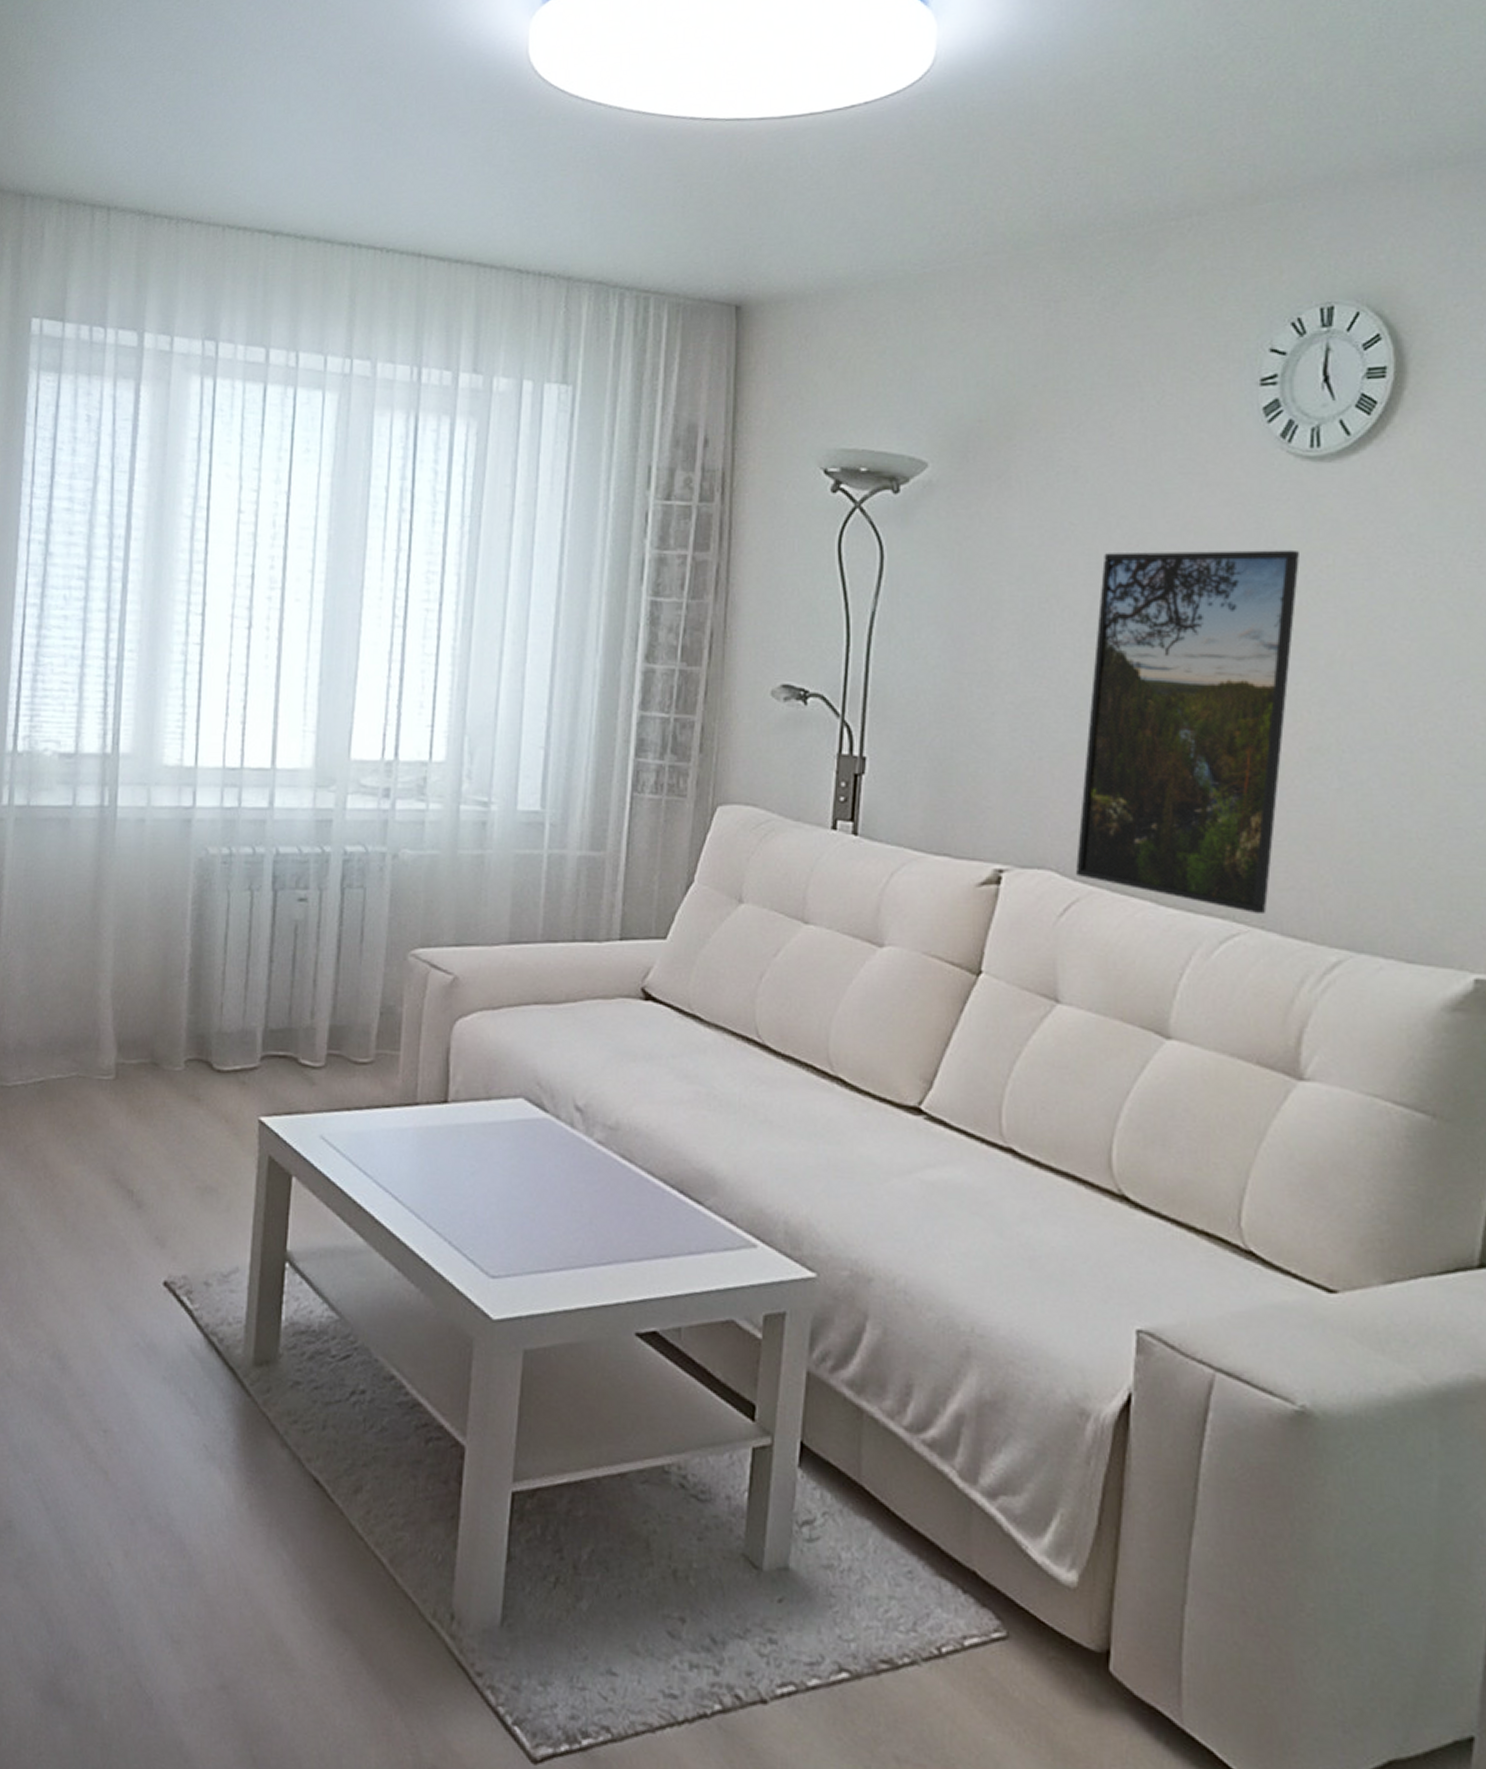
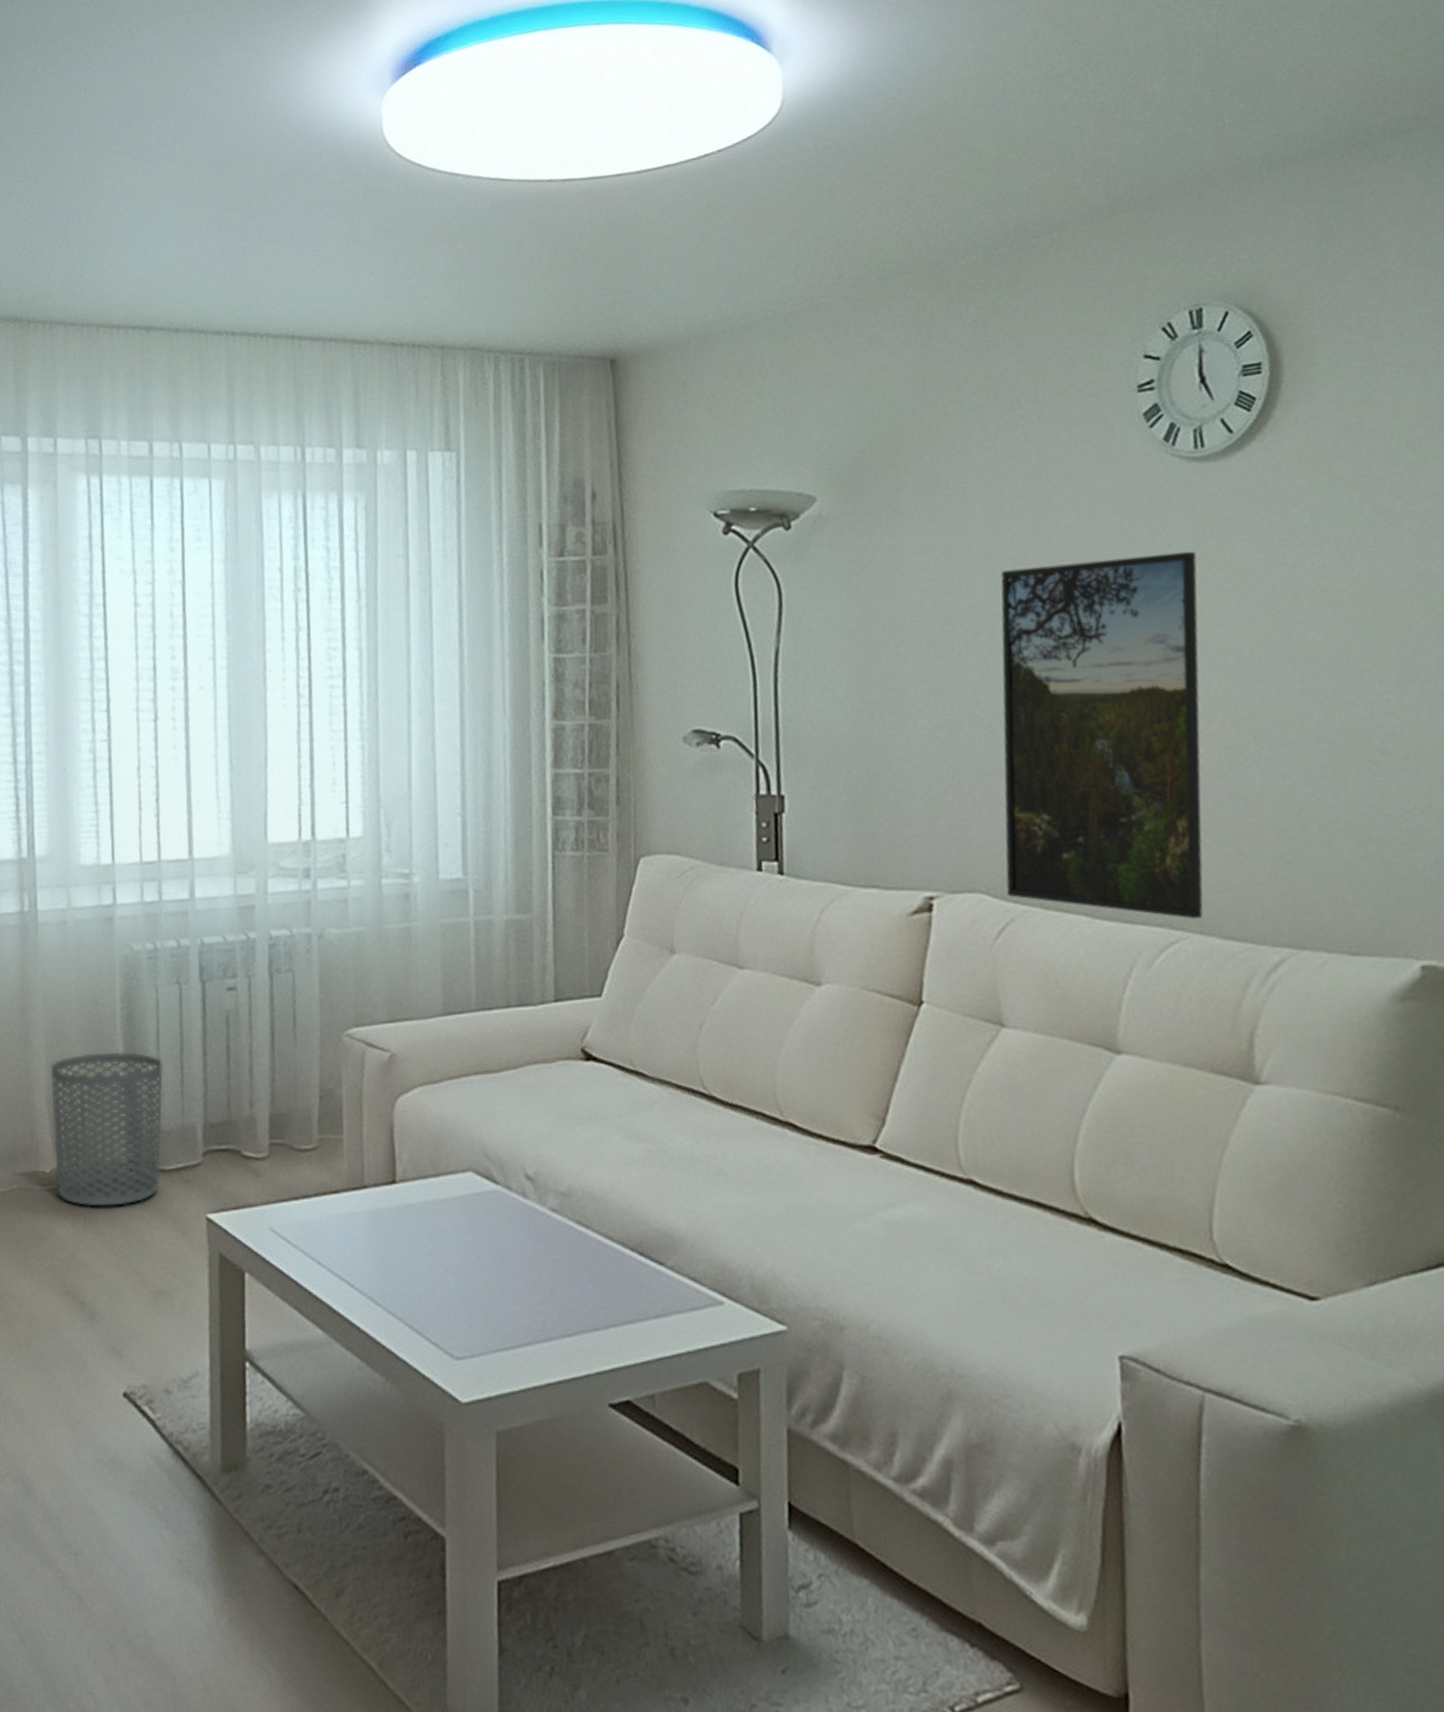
waste bin: none [114,950,230,1102] -> present [50,1052,164,1207]

